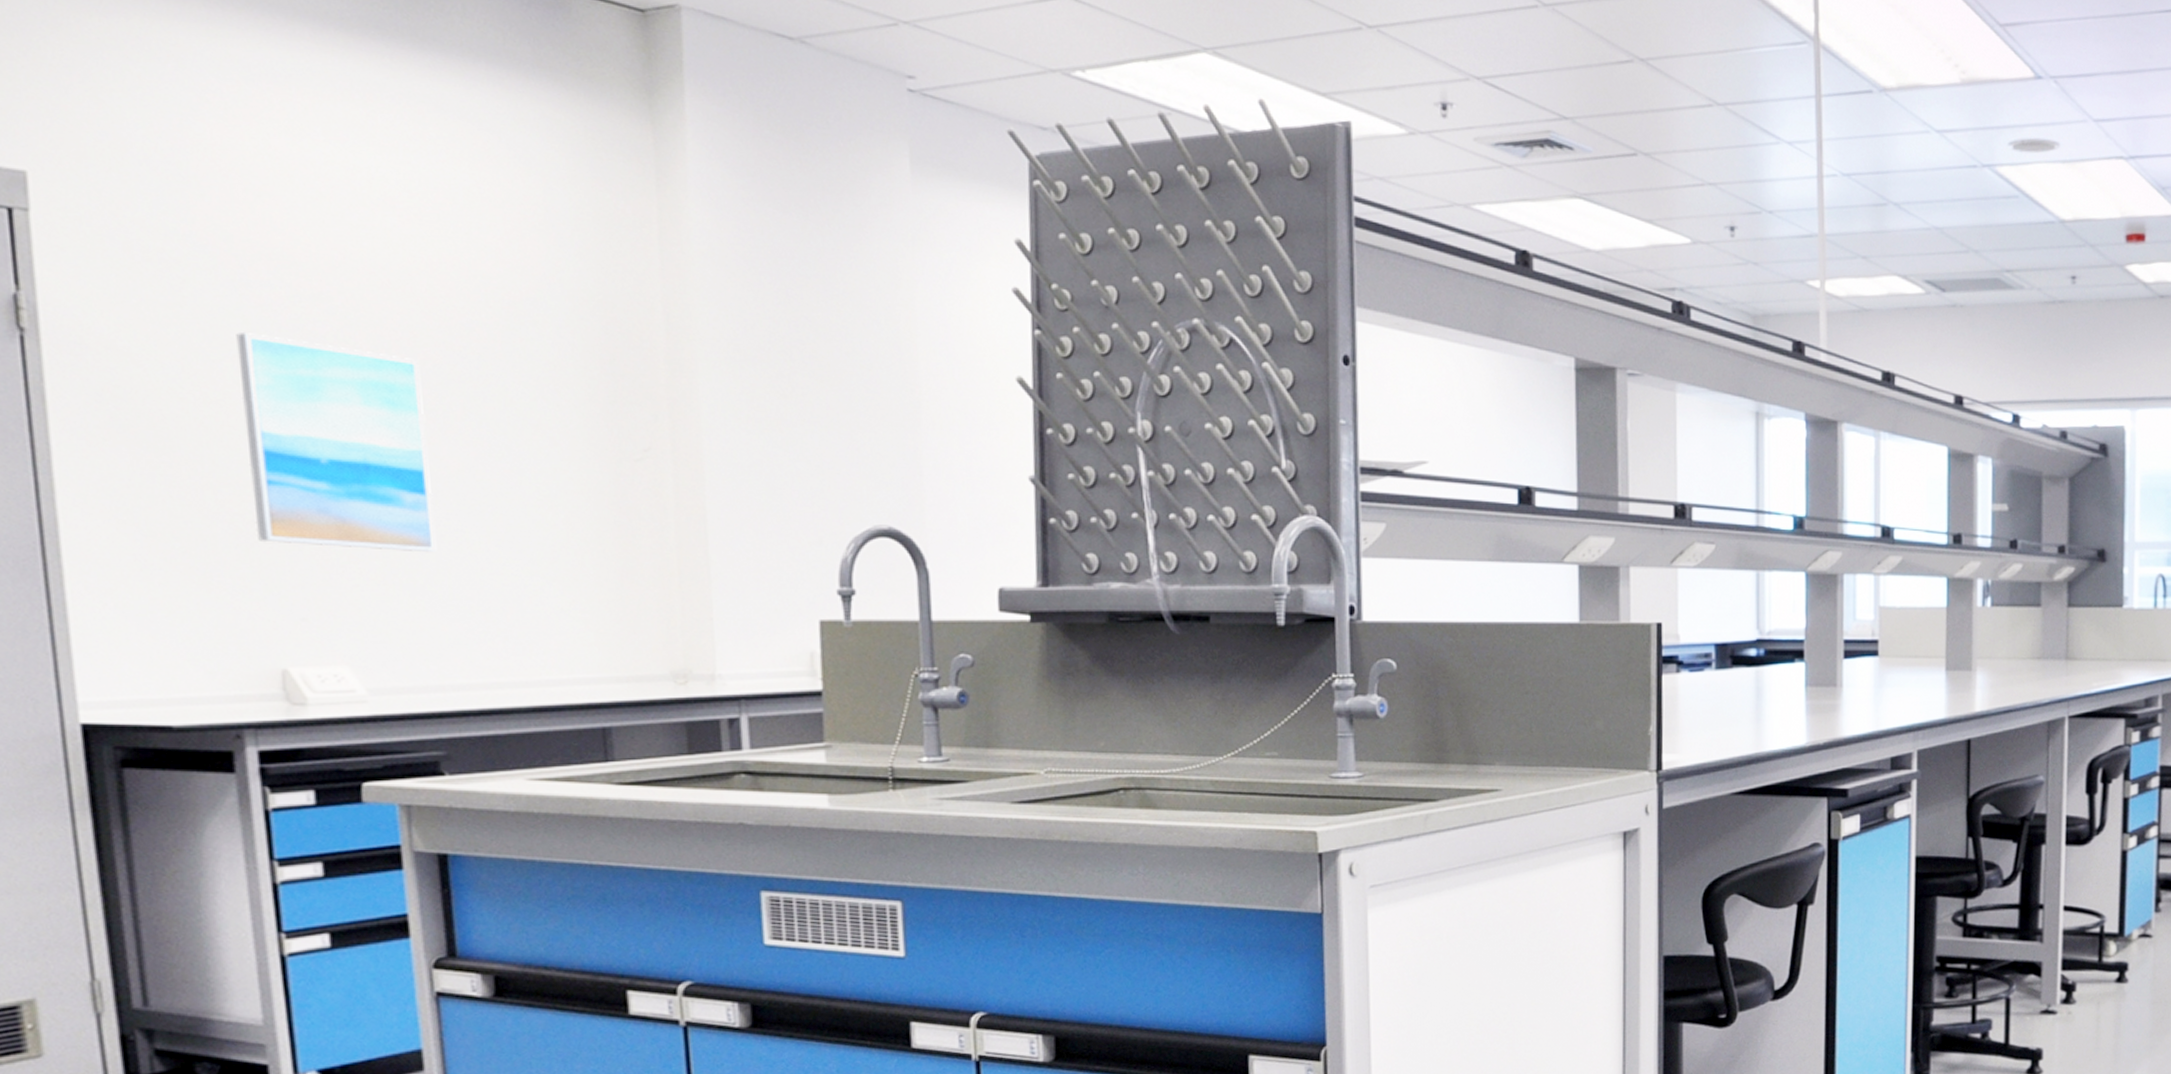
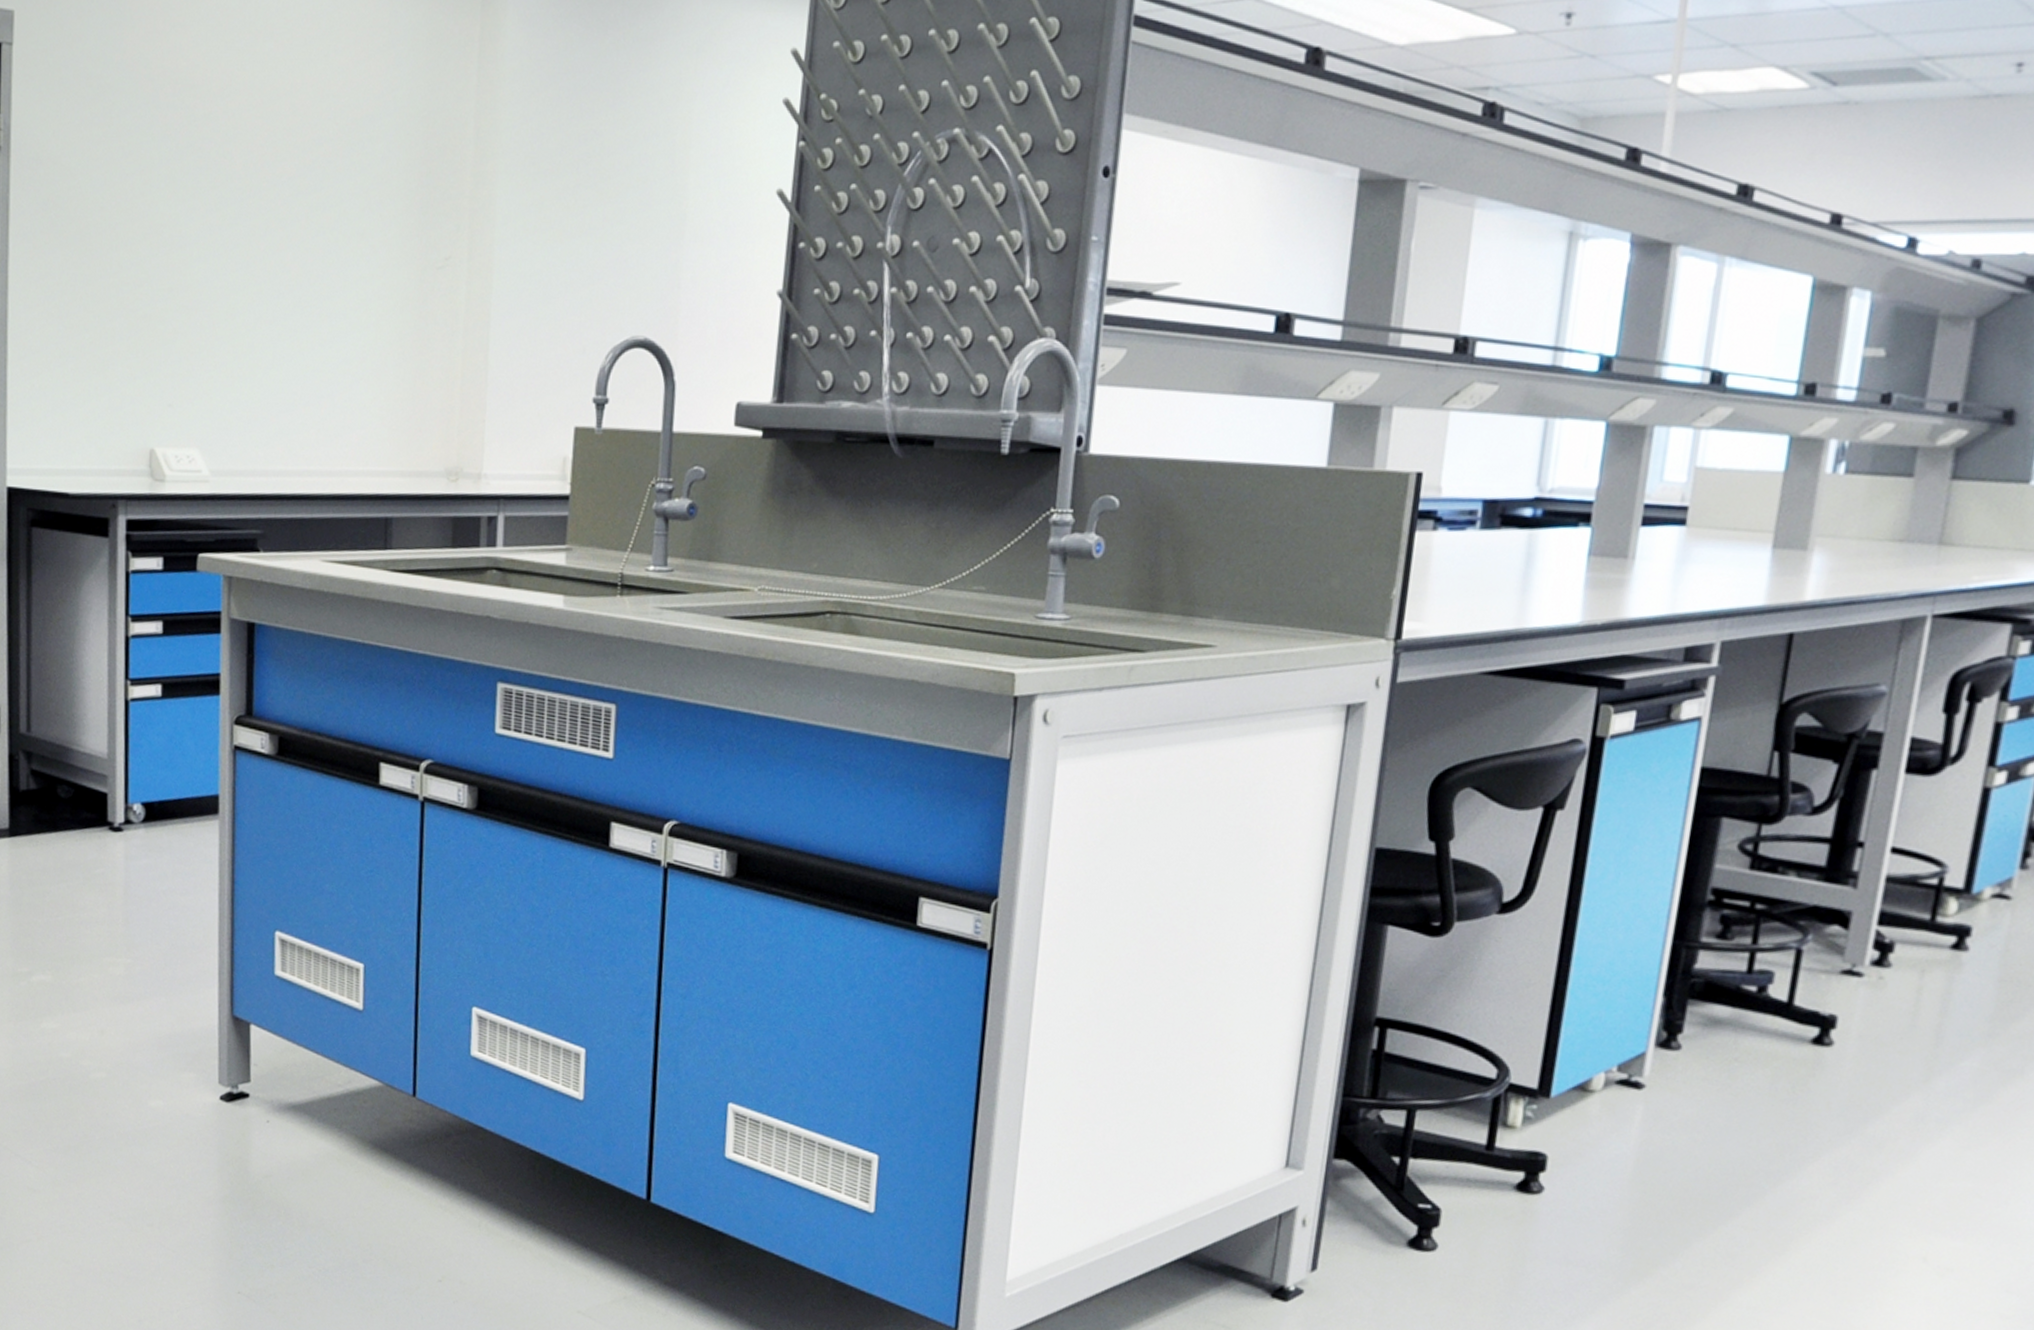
wall art: present [236,331,437,553] -> none [143,148,278,350]

